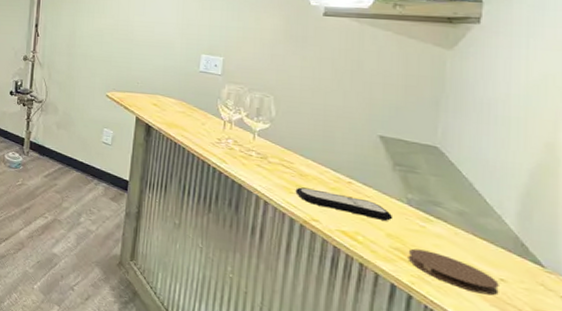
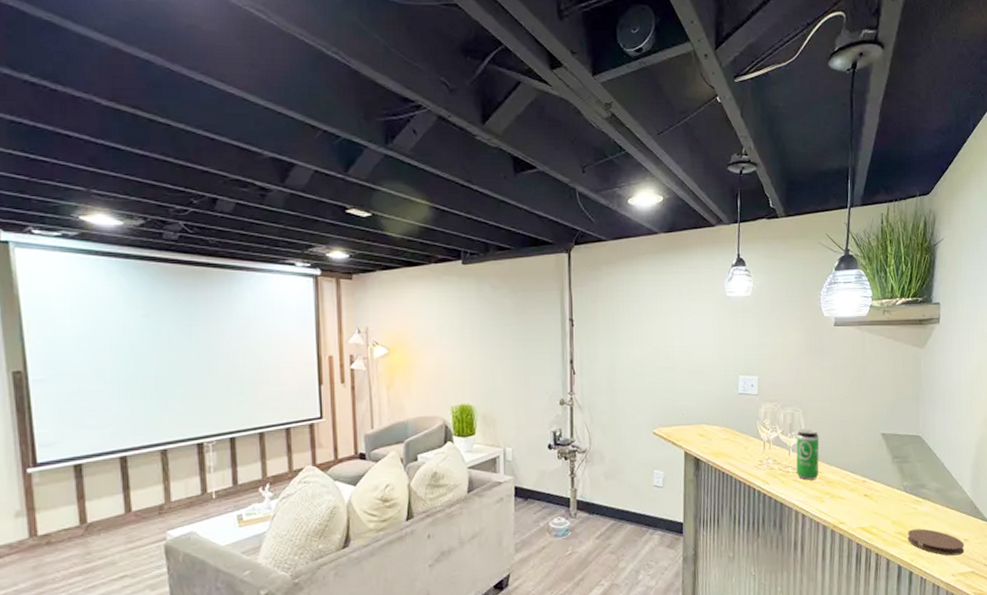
beverage can: none [260,115,293,169] -> present [796,429,820,480]
remote control: present [295,187,394,221] -> none [825,493,896,511]

